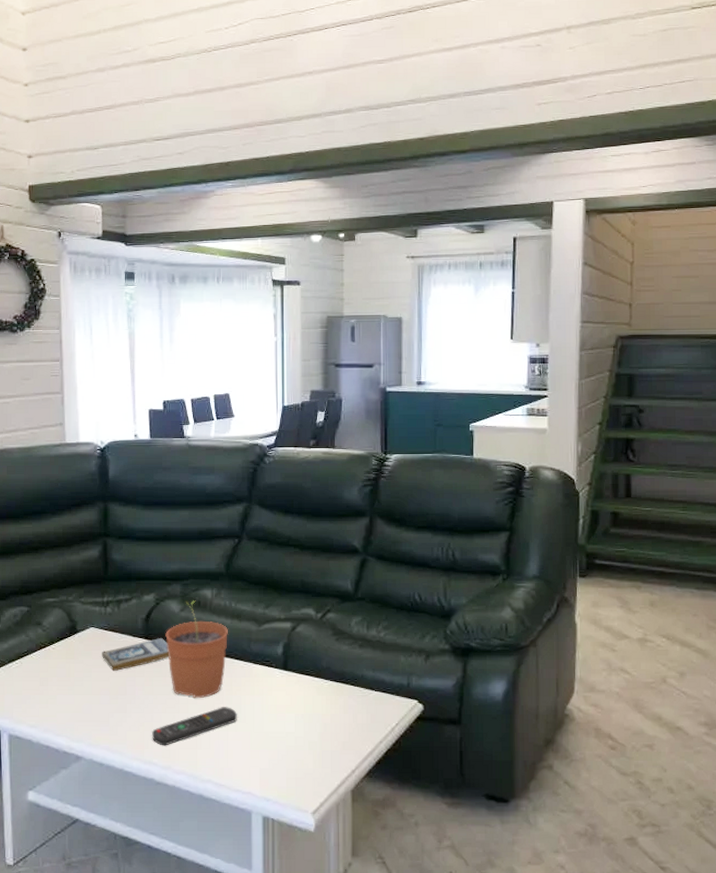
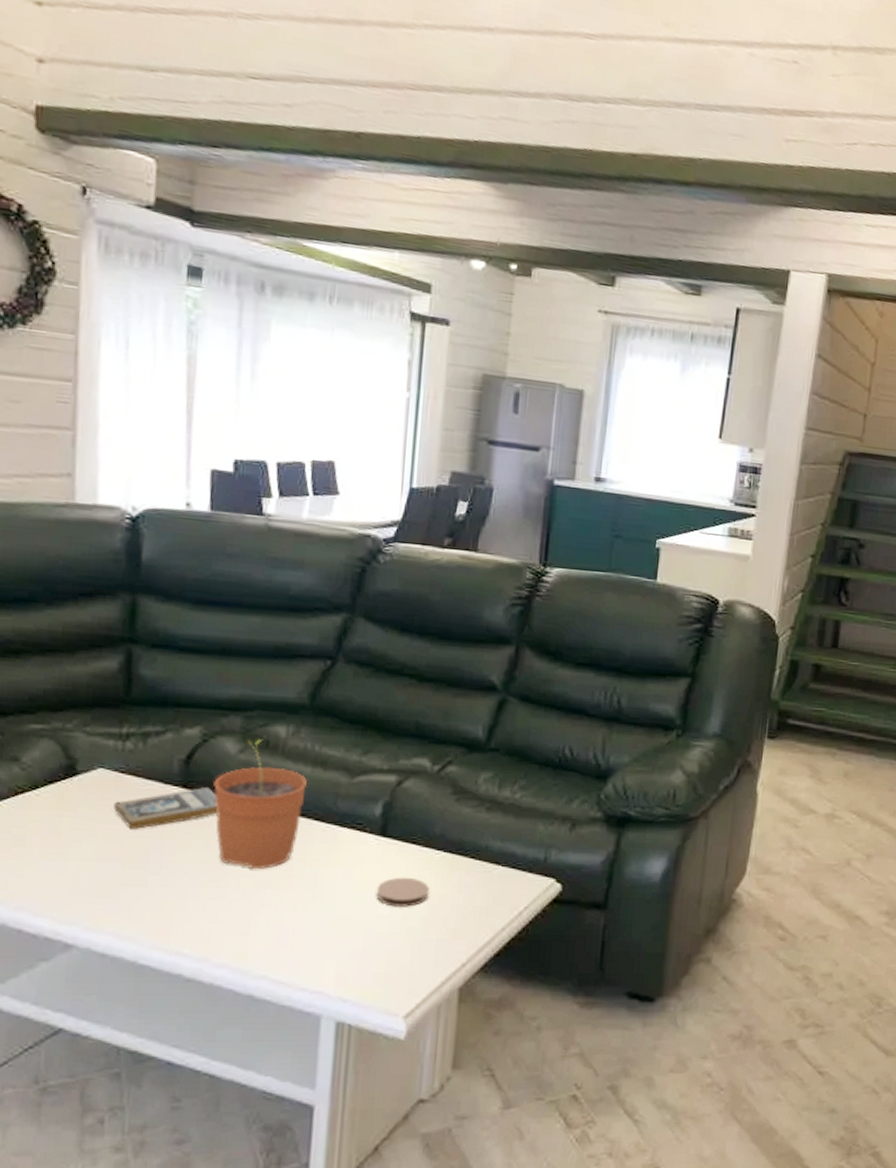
remote control: present [152,707,237,746] -> none [183,881,311,932]
coaster: none [284,701,323,725] -> present [376,877,430,907]

